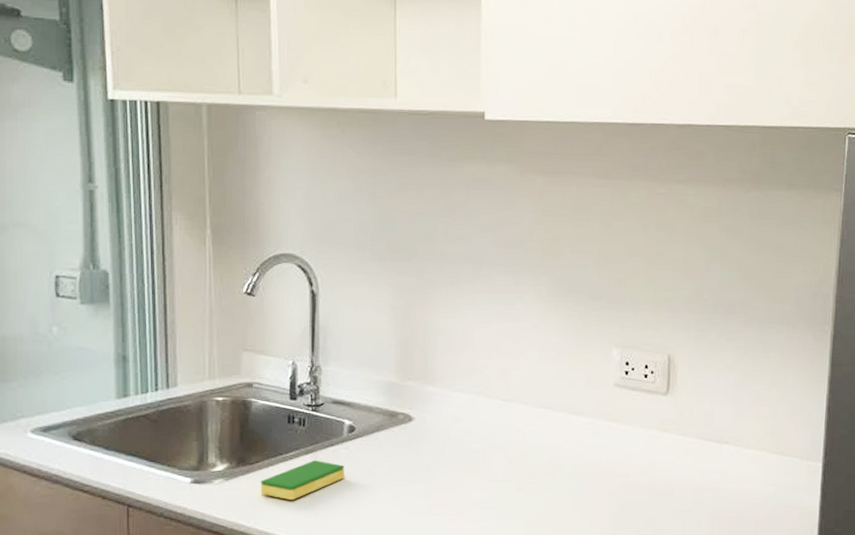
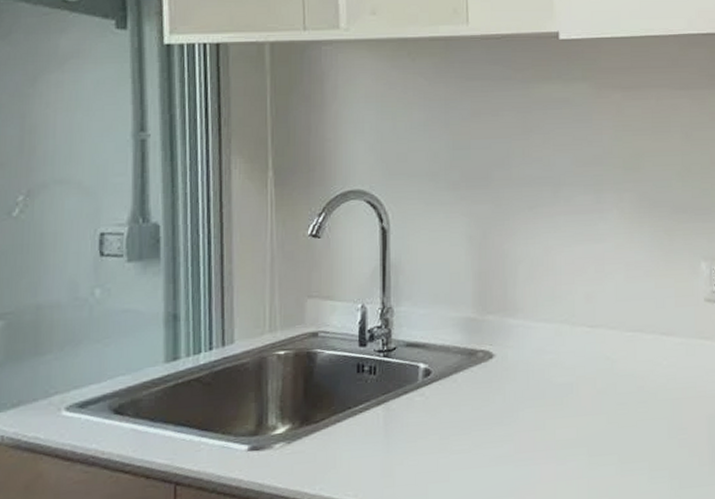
dish sponge: present [260,461,344,500] -> none [327,411,420,459]

